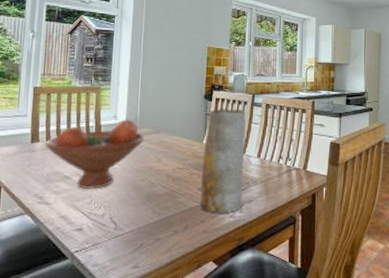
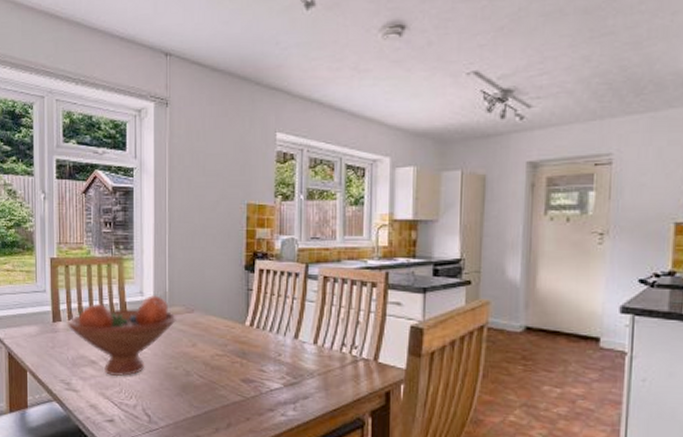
vase: present [200,109,246,213] -> none [244,282,298,411]

